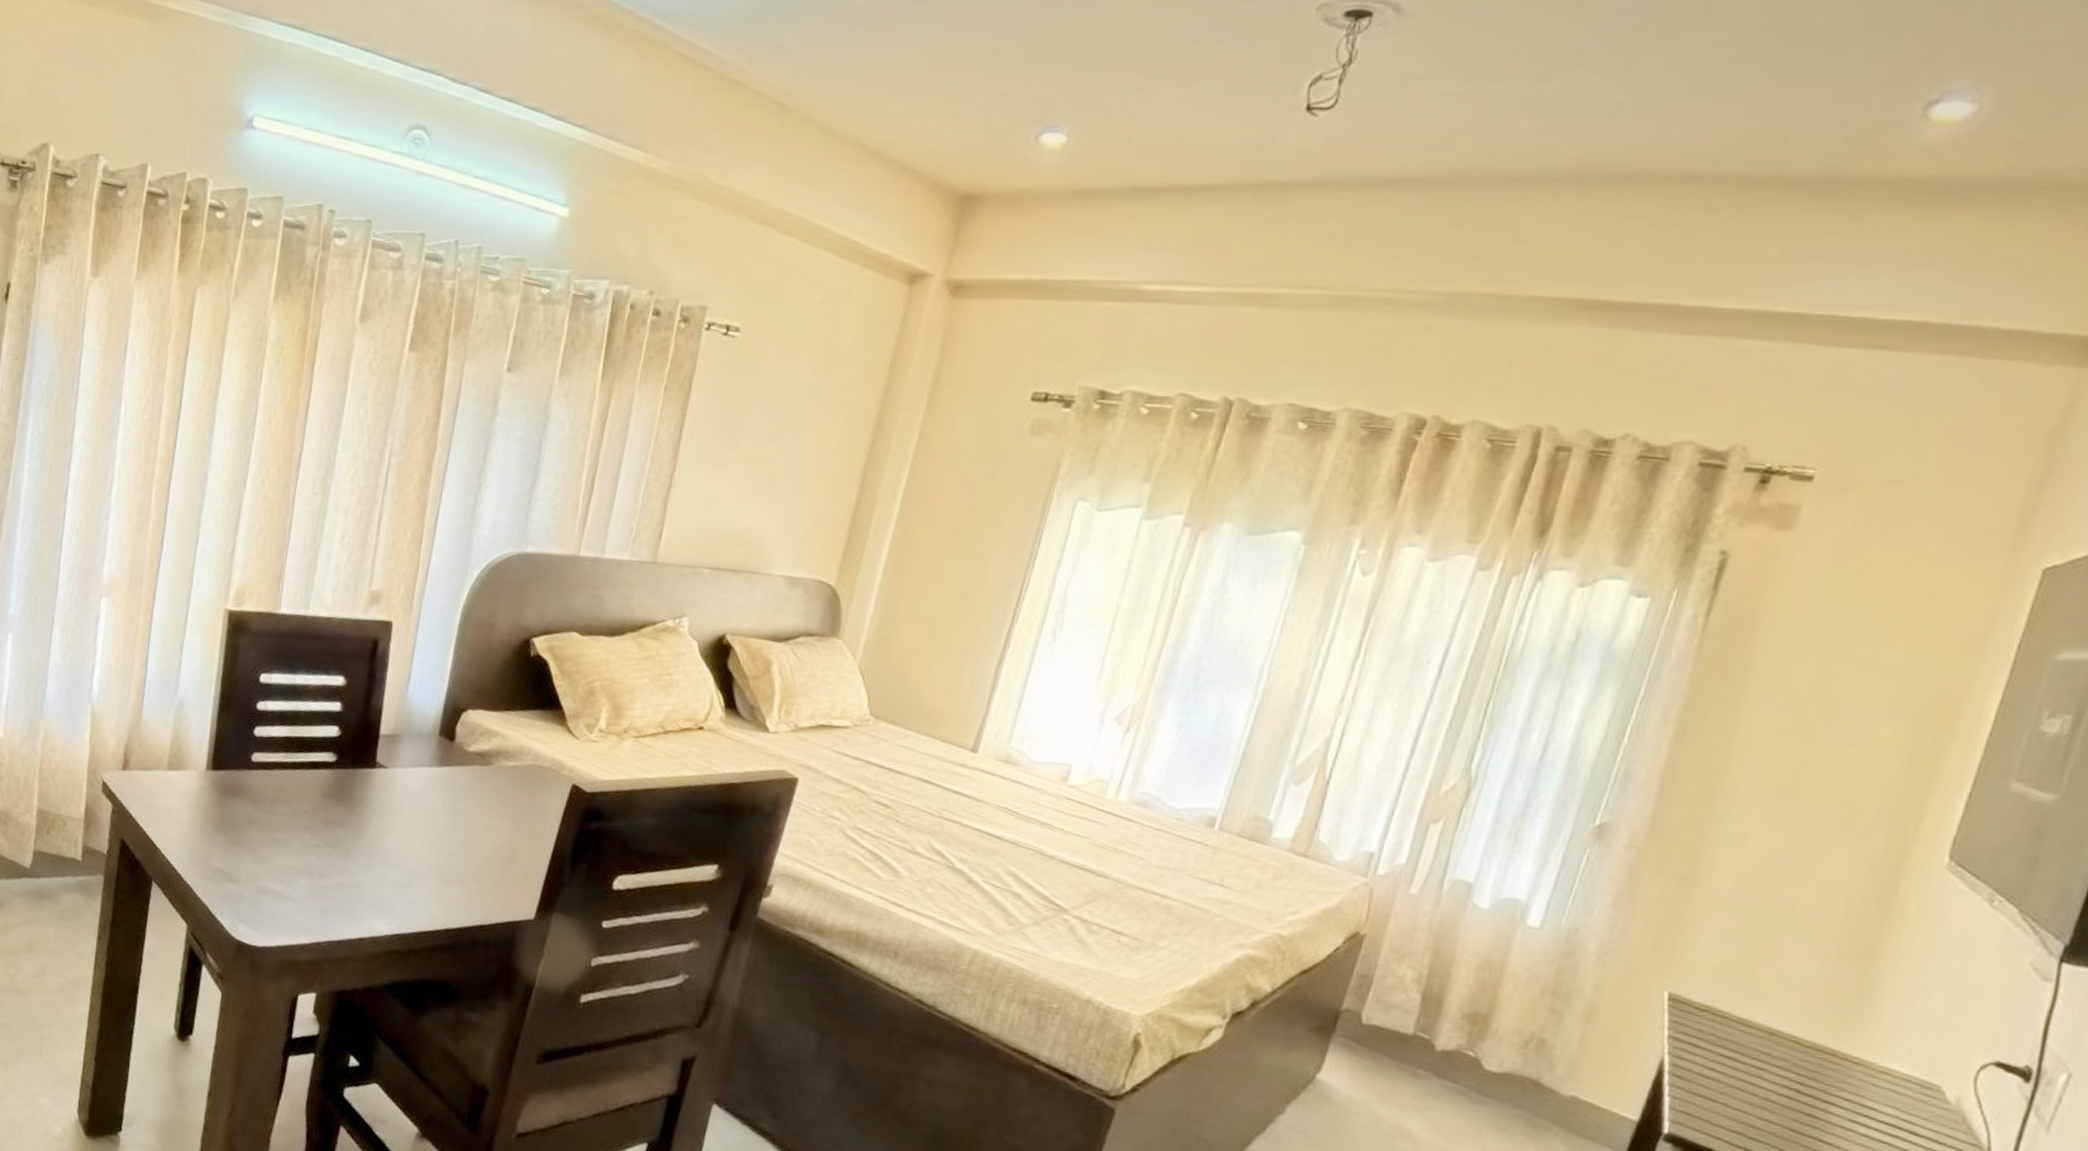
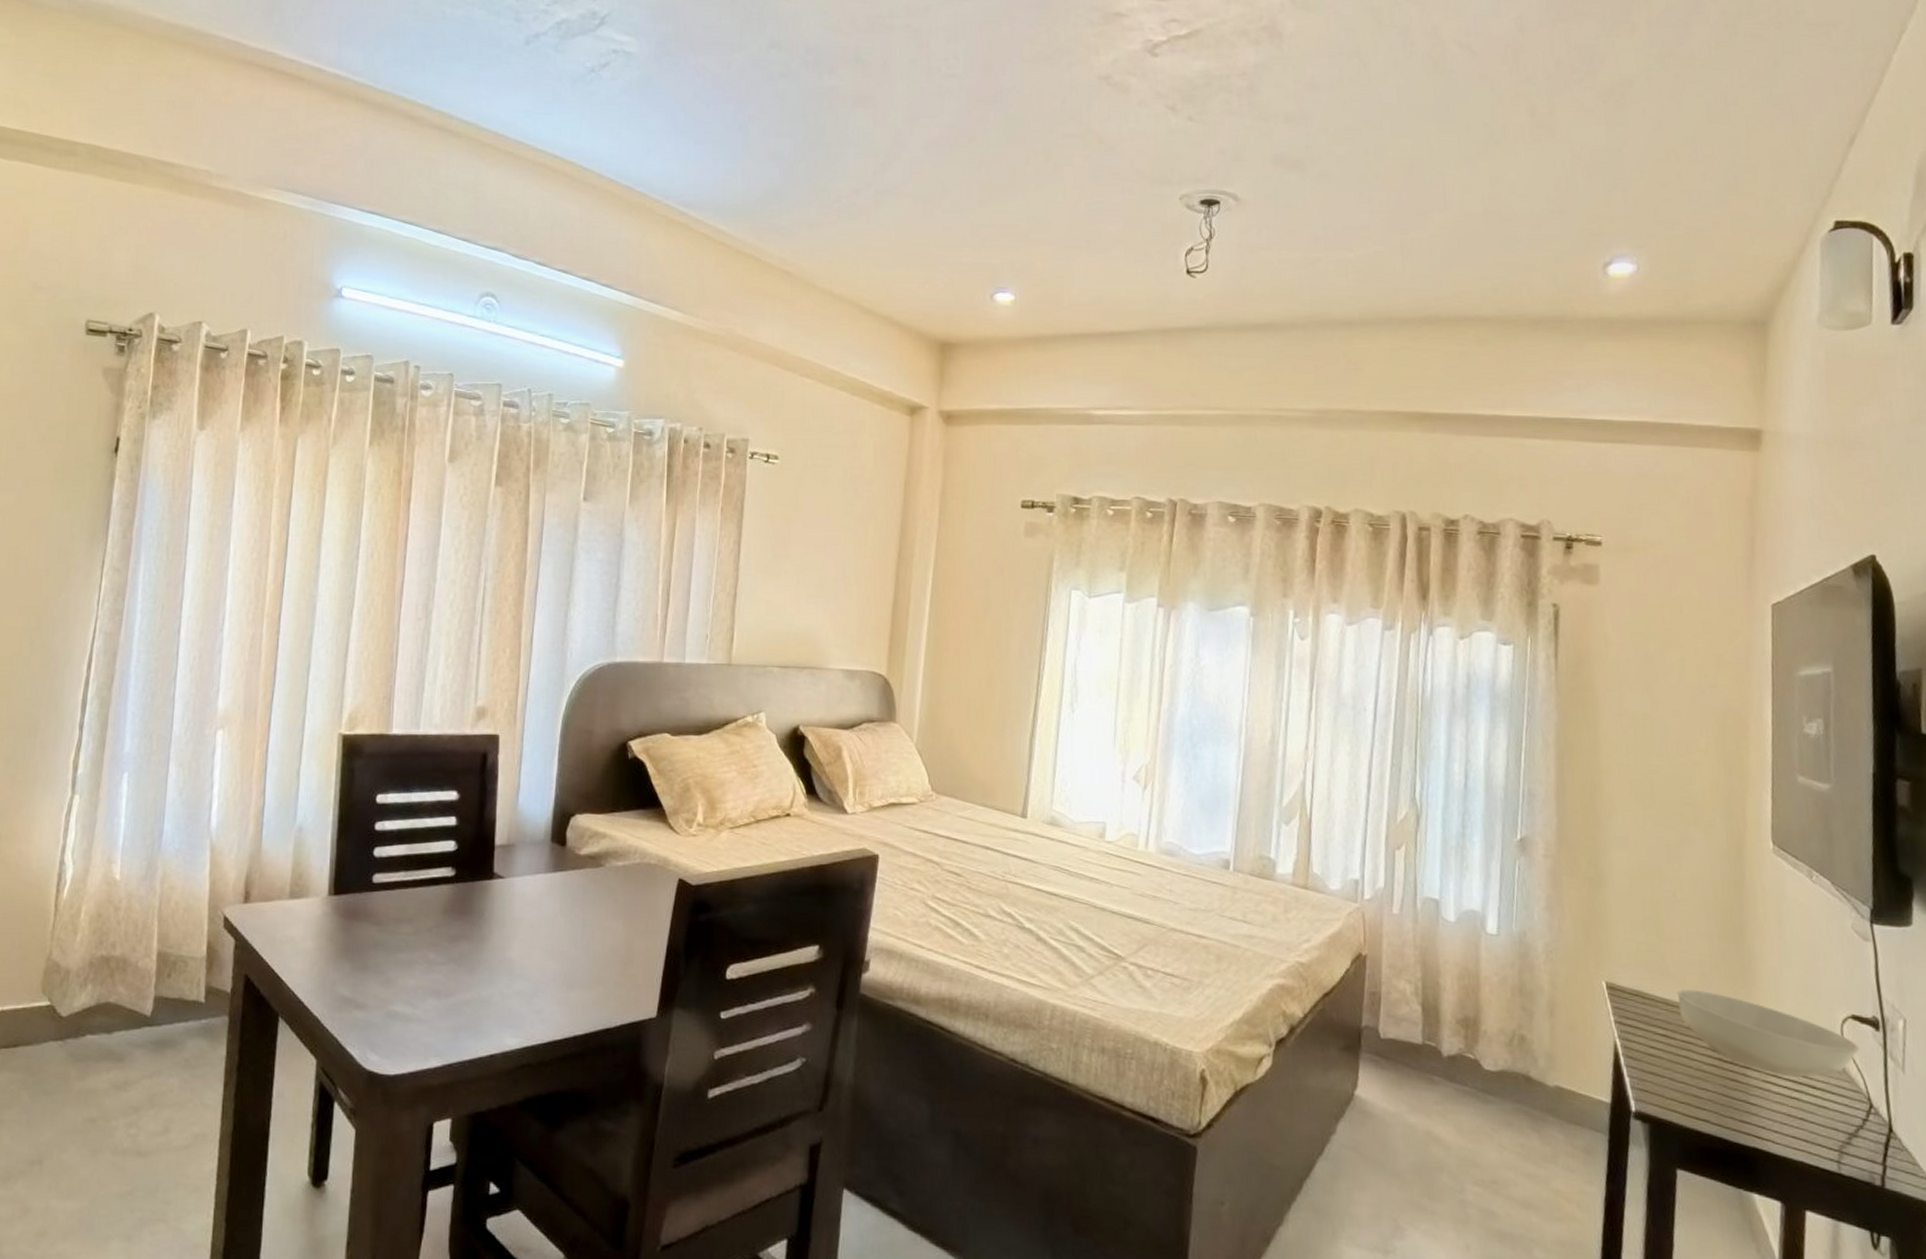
bowl: none [1758,1010,1995,1123] -> present [1677,989,1860,1079]

